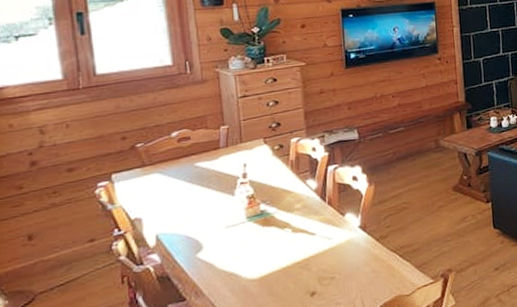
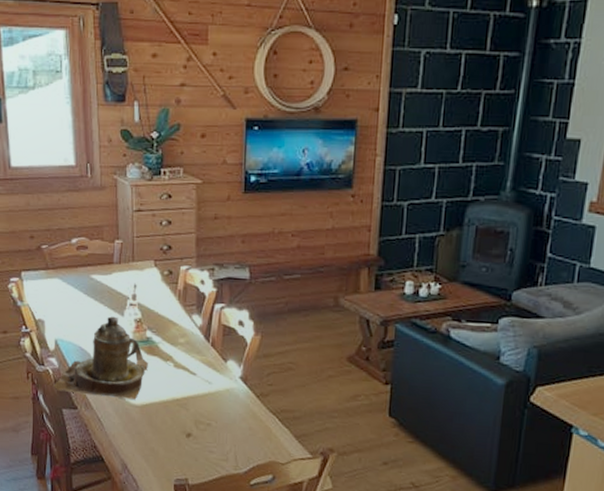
teapot: none [155,198,264,287] -> present [53,316,148,400]

